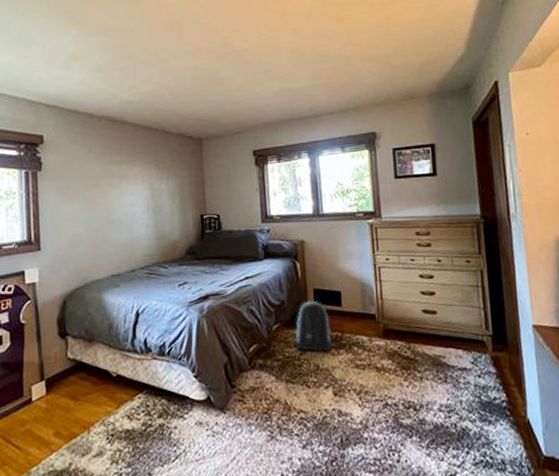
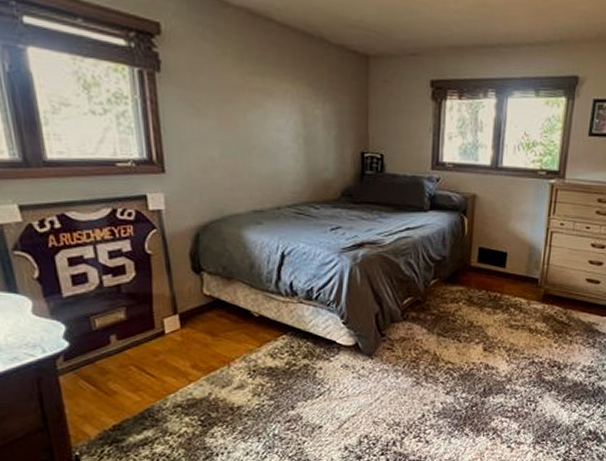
backpack: present [295,300,332,352] -> none [452,259,491,310]

